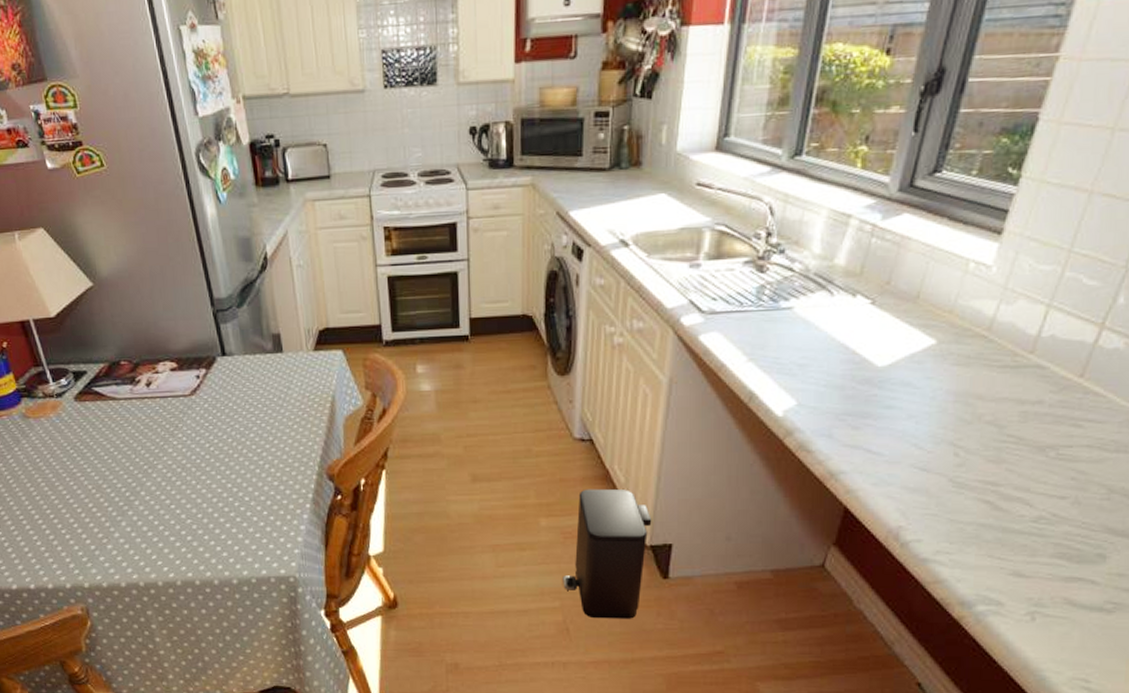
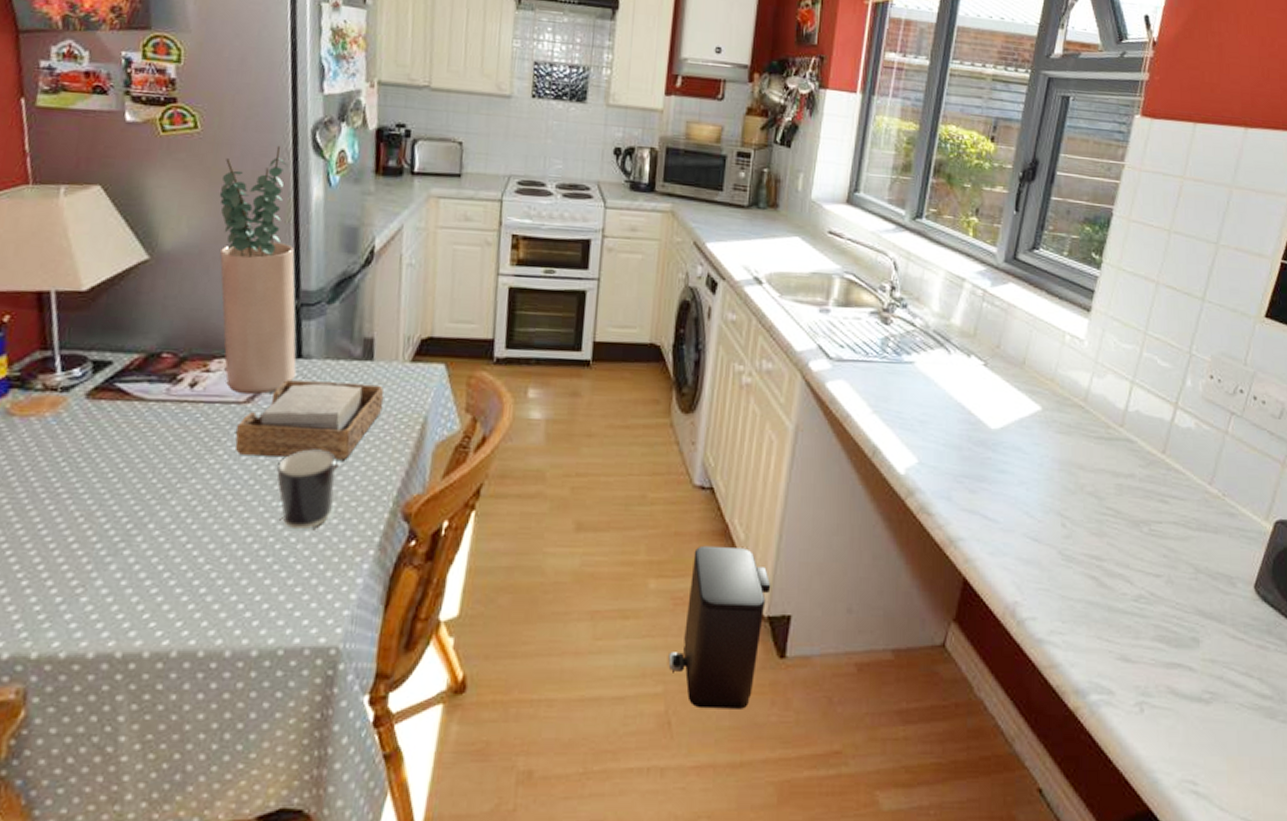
vase: none [132,172,224,389] -> present [219,145,296,395]
napkin holder: none [187,372,298,437] -> present [235,380,384,461]
mug: none [224,428,272,491] -> present [277,449,336,530]

